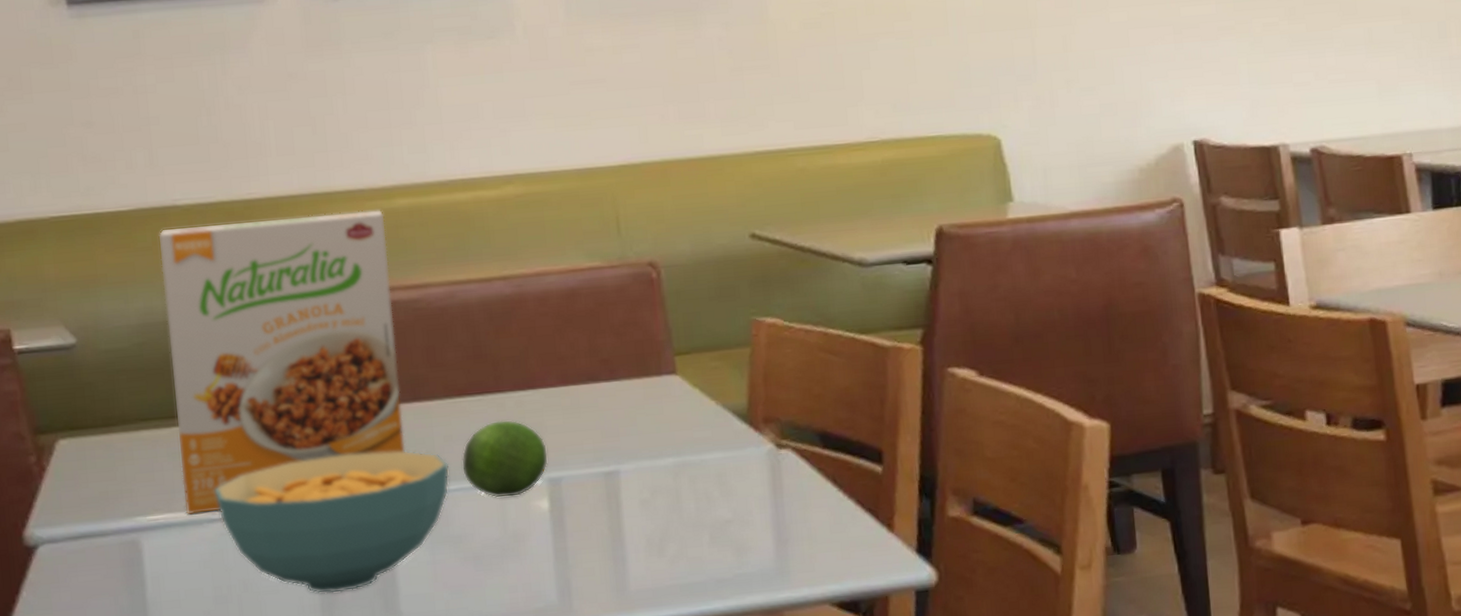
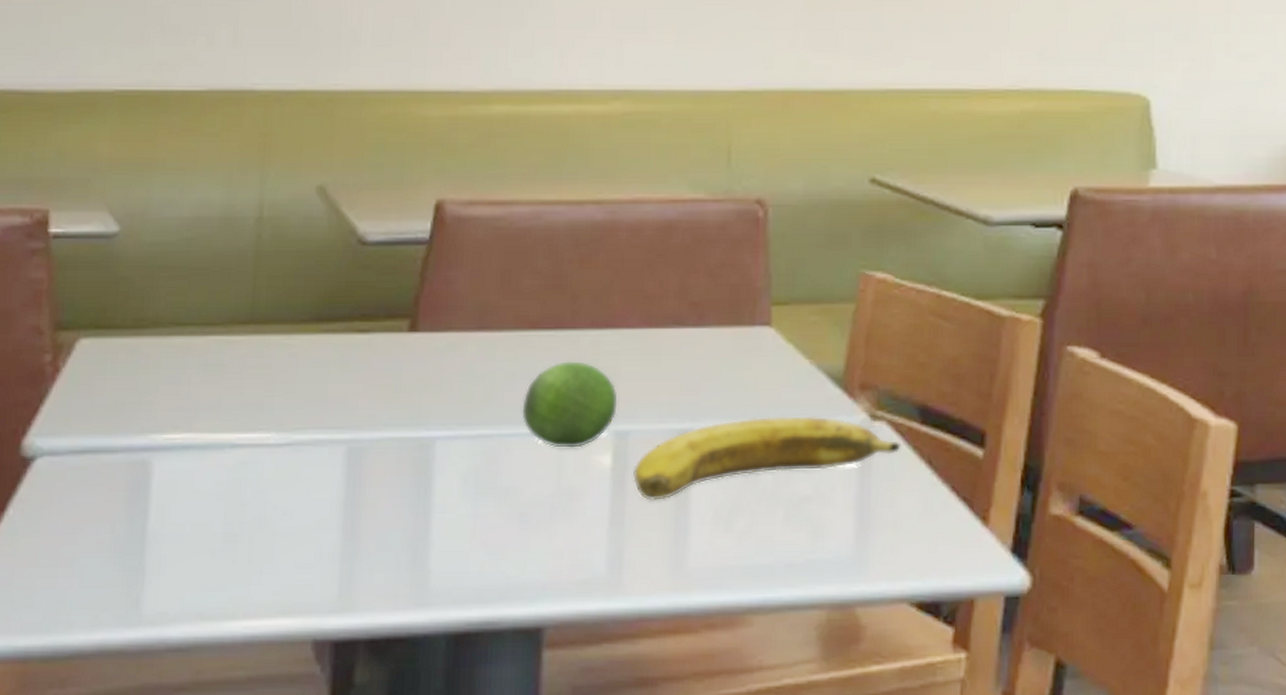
cereal box: present [158,209,406,515] -> none [207,114,478,437]
cereal bowl: present [214,449,450,594] -> none [243,383,508,543]
banana: none [569,449,808,537] -> present [632,416,901,502]

